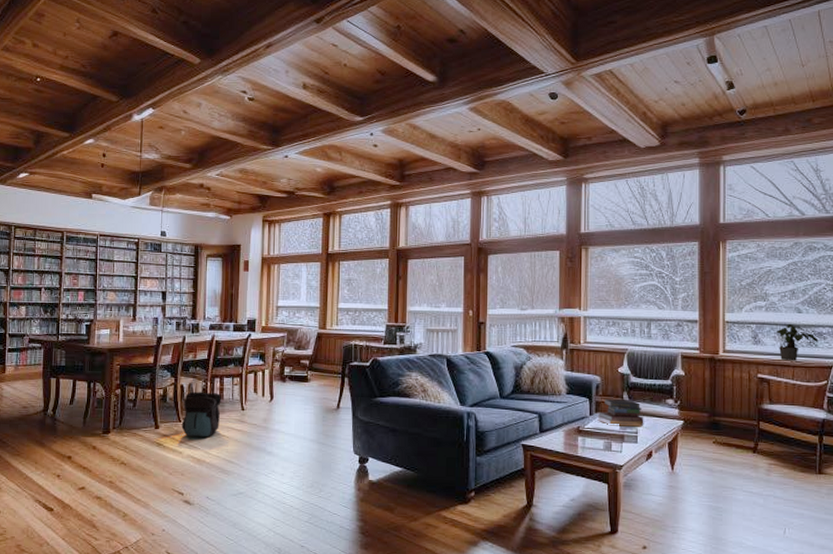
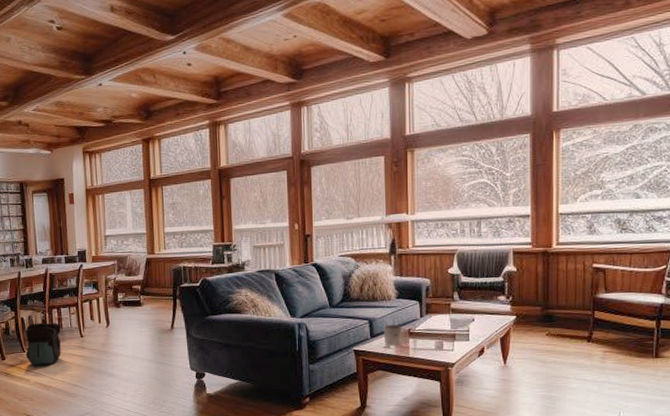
mug: none [552,421,578,443] -> present [383,325,409,346]
books: present [597,399,644,427] -> none [428,299,476,326]
potted plant: present [777,324,819,361] -> none [613,211,658,249]

